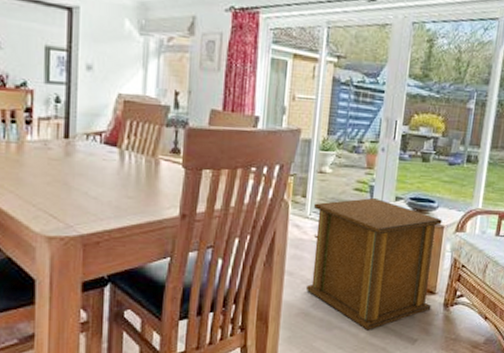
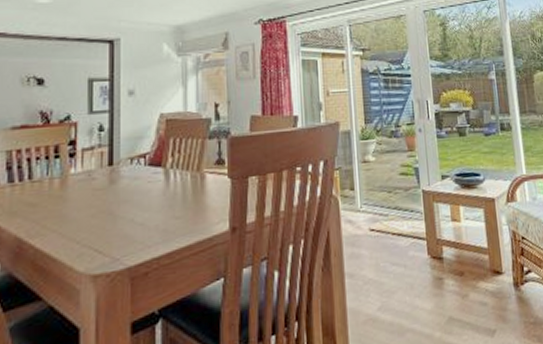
side table: present [307,197,442,331] -> none [364,179,502,329]

